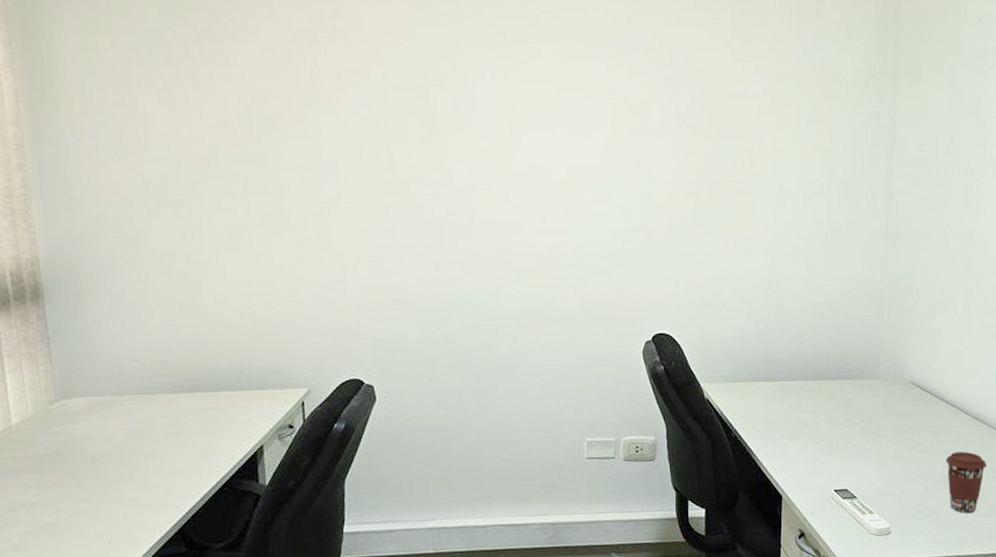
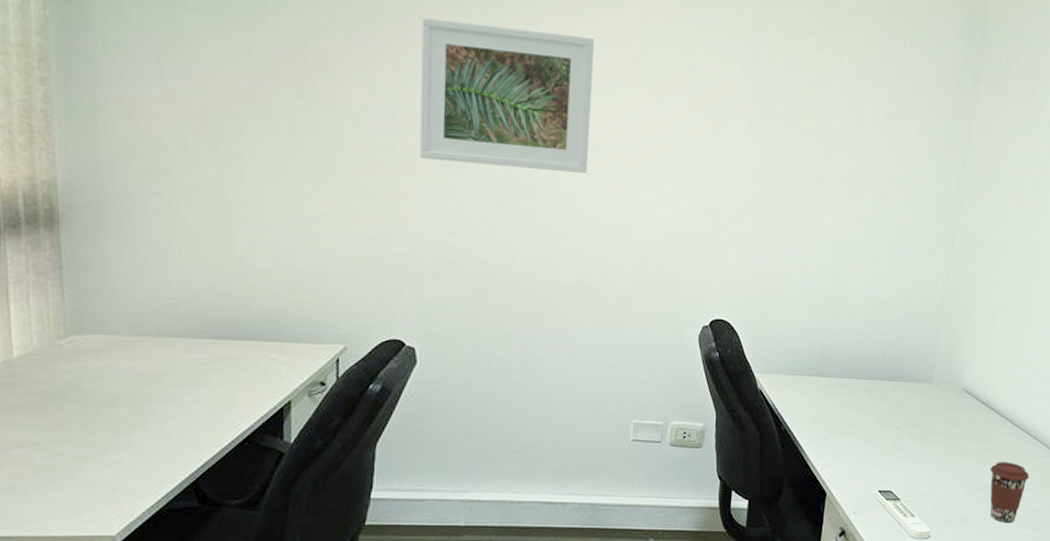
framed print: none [355,71,522,206] -> present [420,17,594,173]

